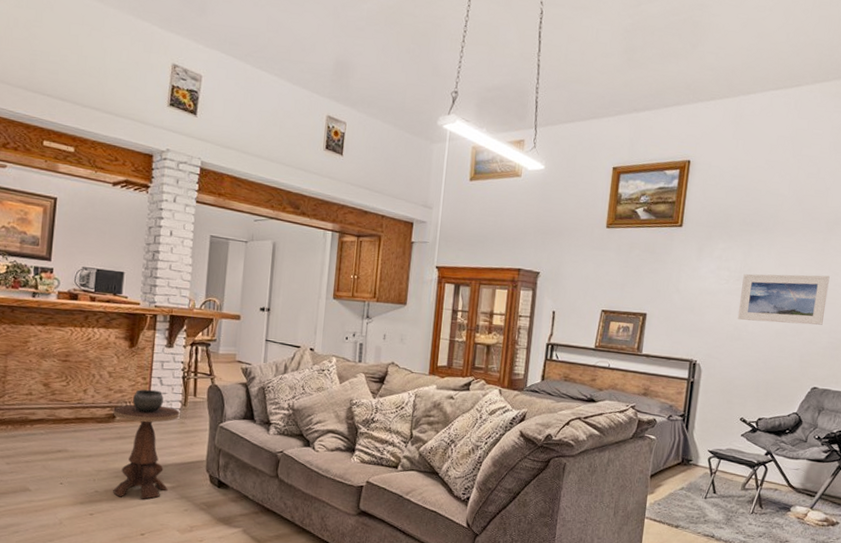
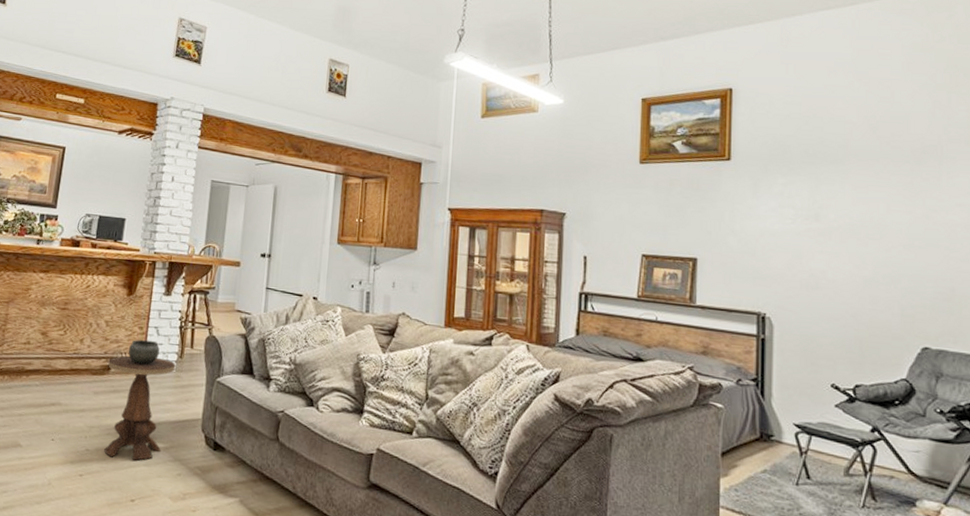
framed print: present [737,273,830,325] -> none [811,211,926,272]

